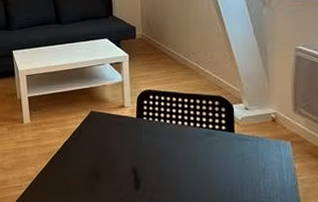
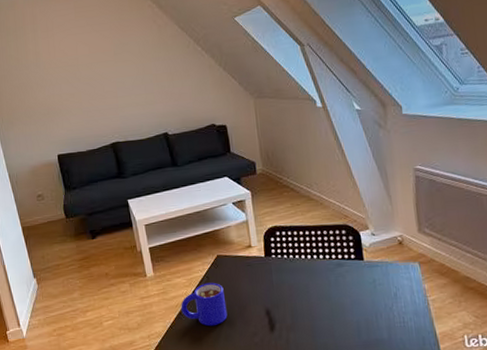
mug: none [53,135,96,177] -> present [181,282,228,326]

